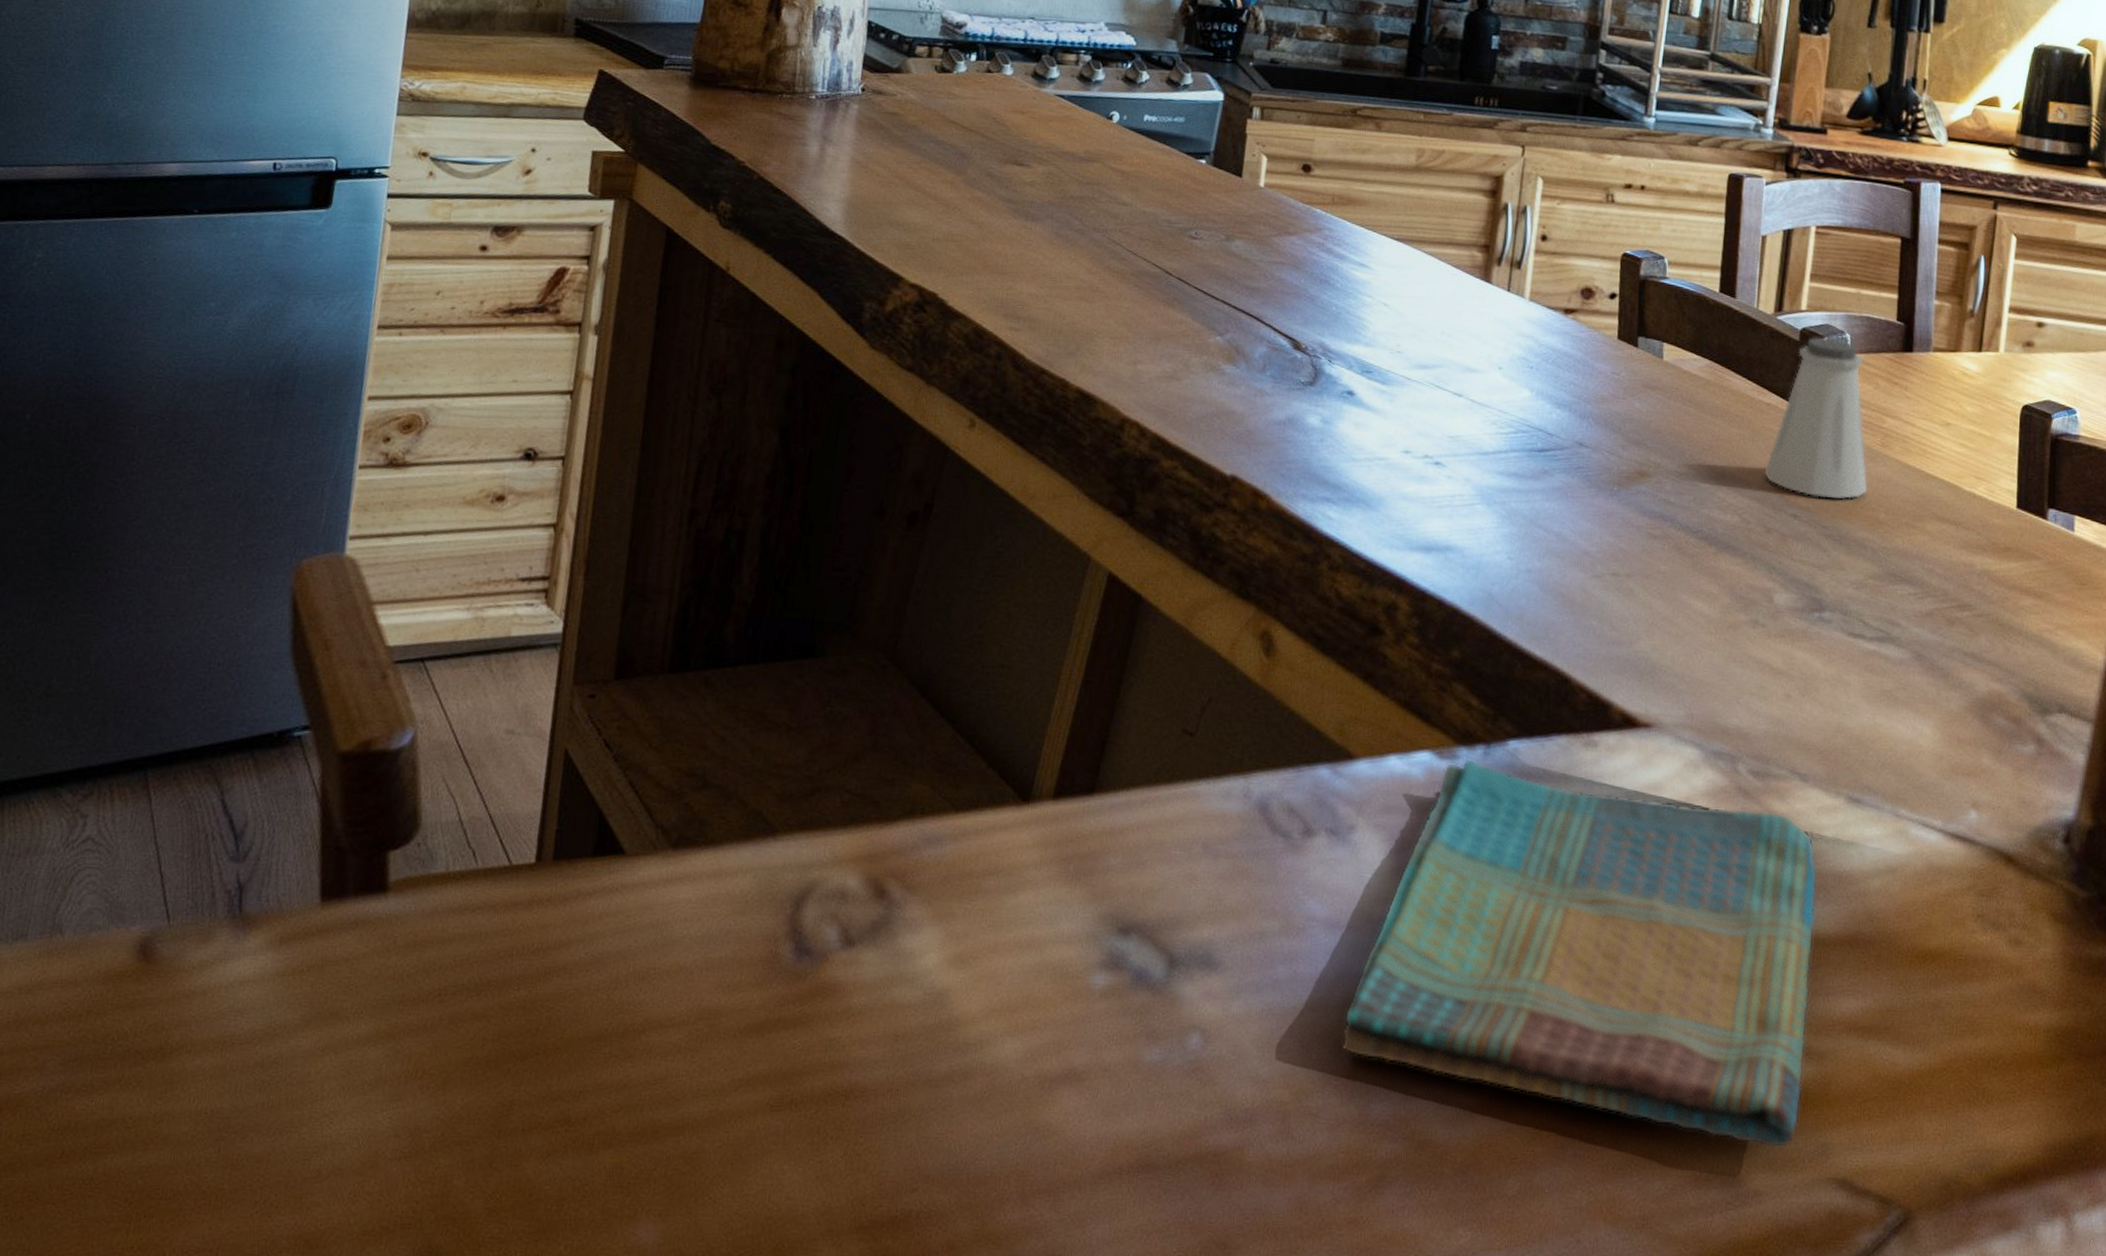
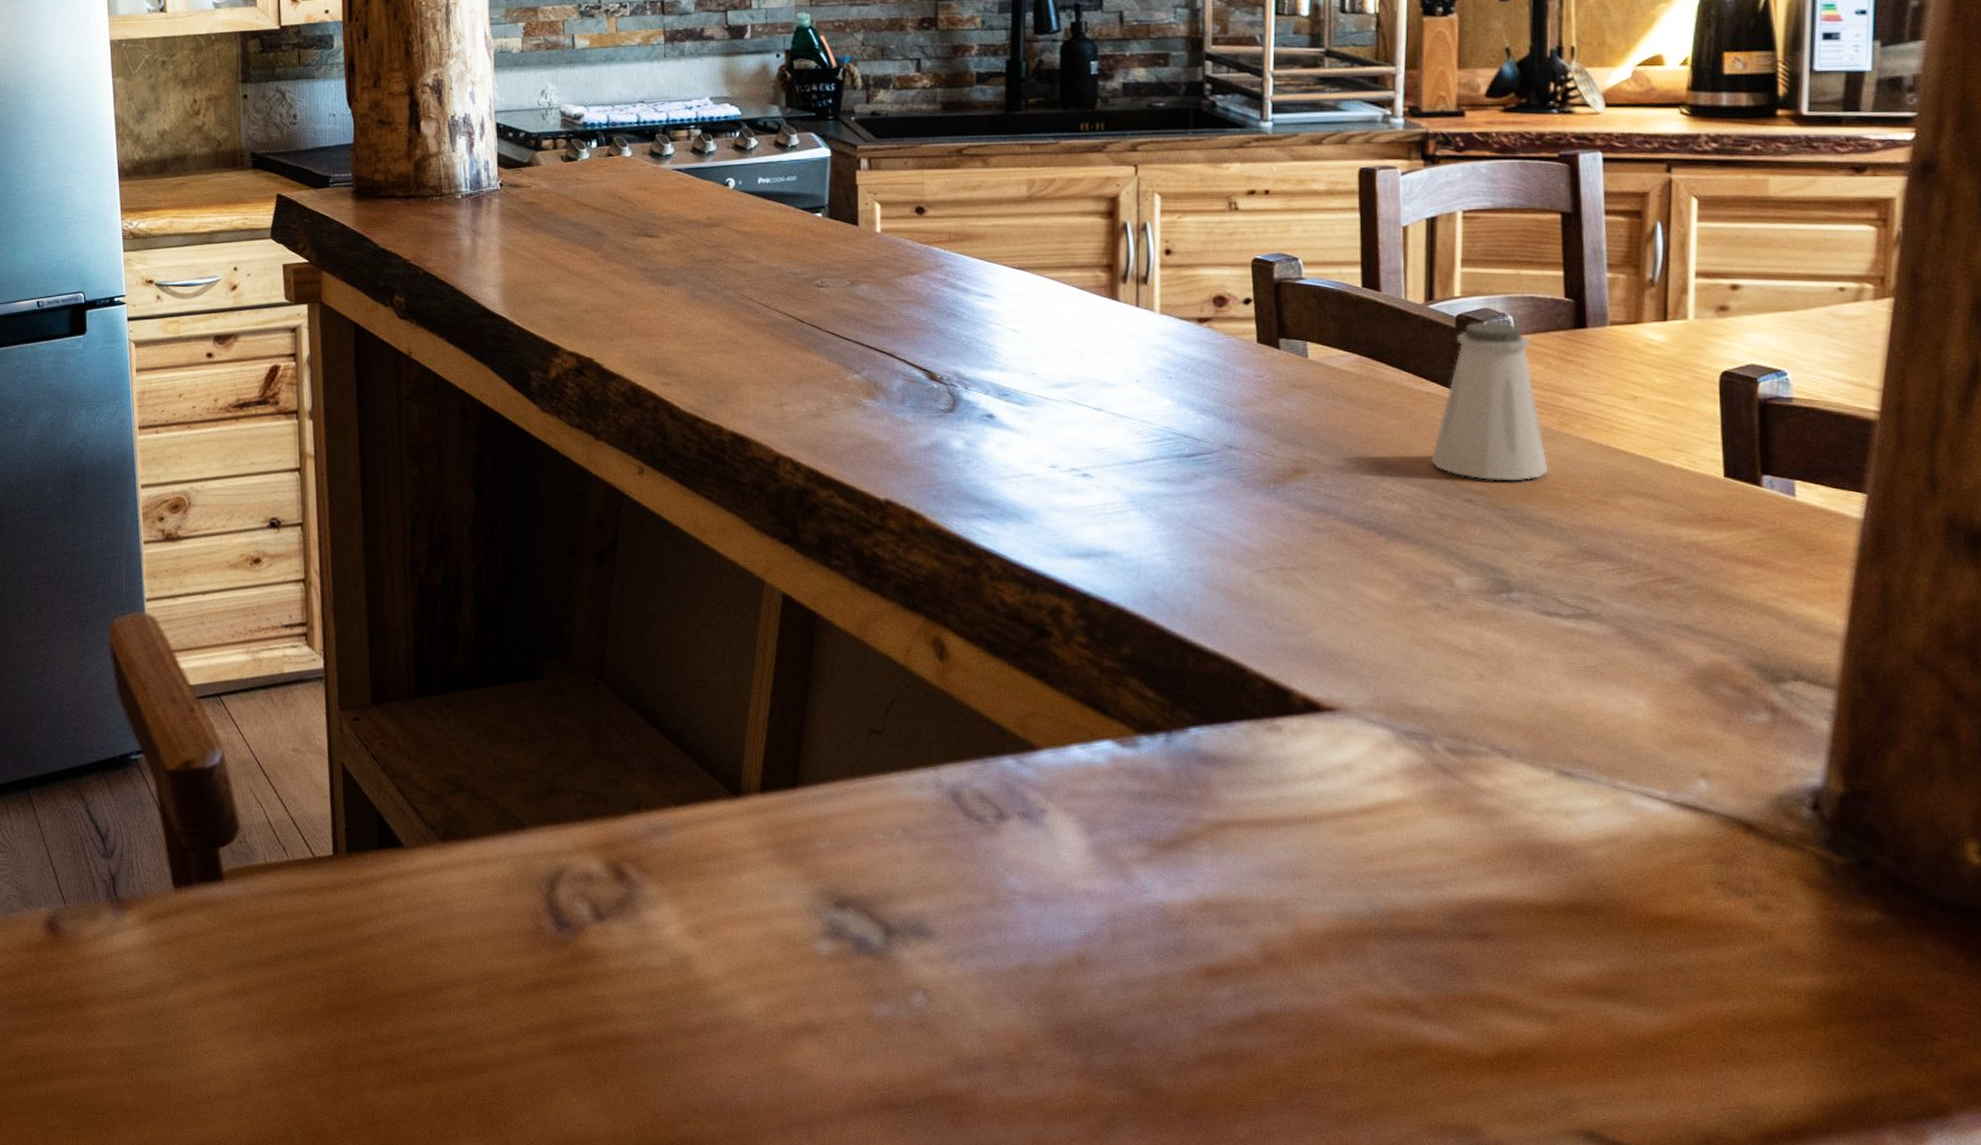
dish towel: present [1341,759,1818,1148] -> none [1057,746,1537,1102]

